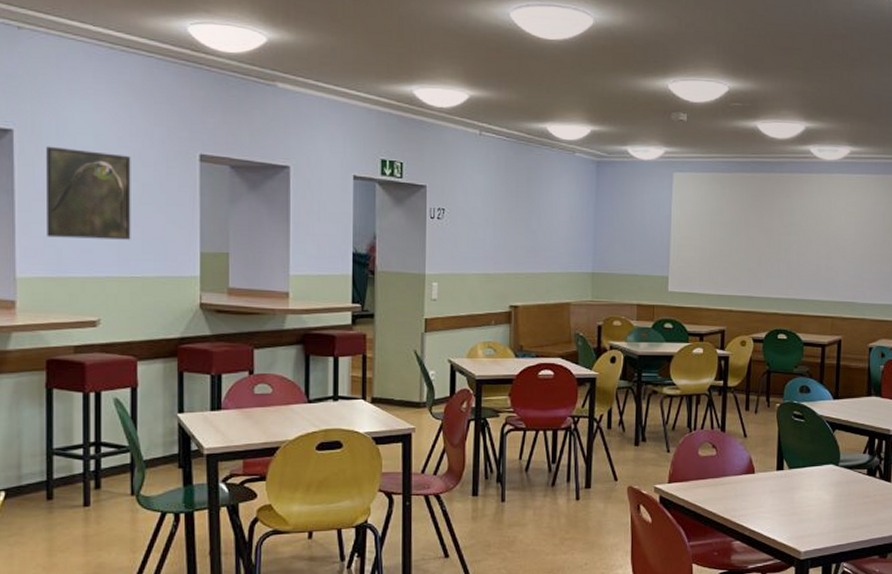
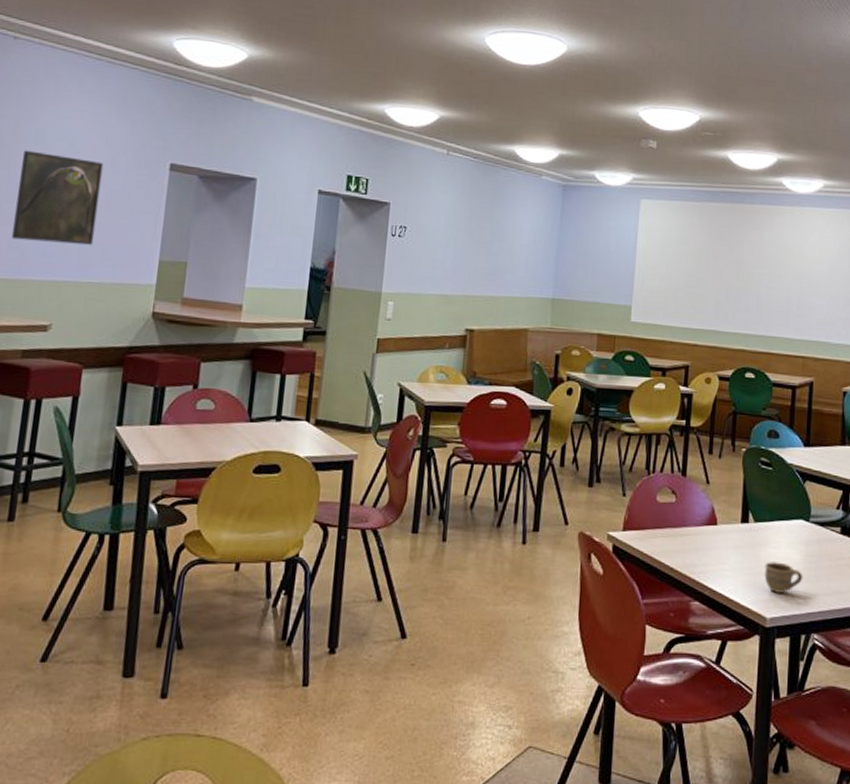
cup: none [798,503,834,529] -> present [764,562,803,593]

